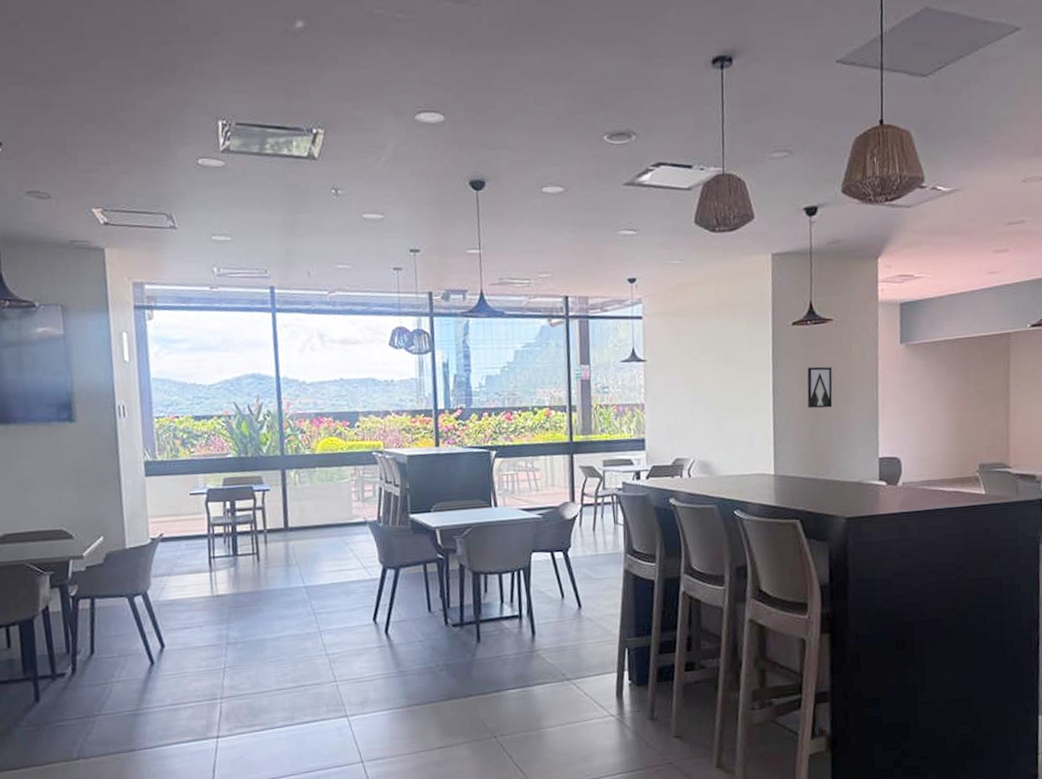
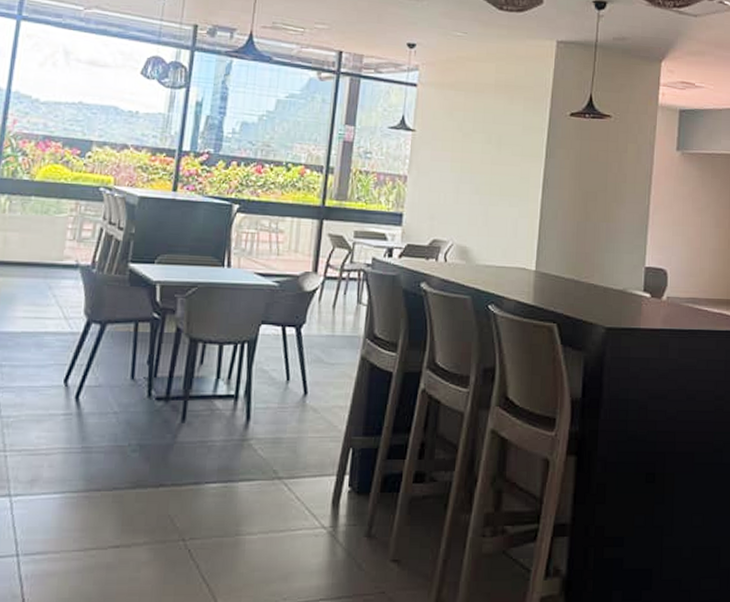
wall art: present [807,366,833,408] -> none [578,162,606,207]

